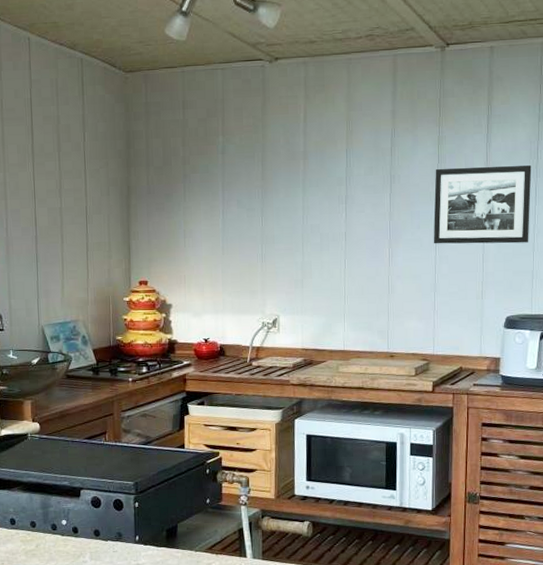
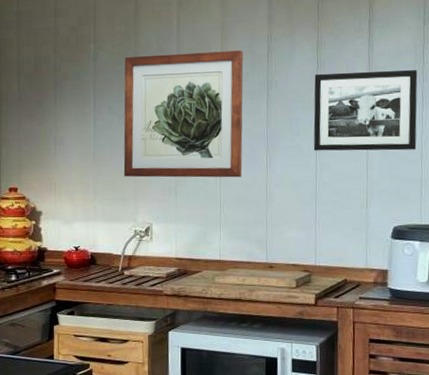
wall art: none [251,145,368,270] -> present [123,50,244,178]

